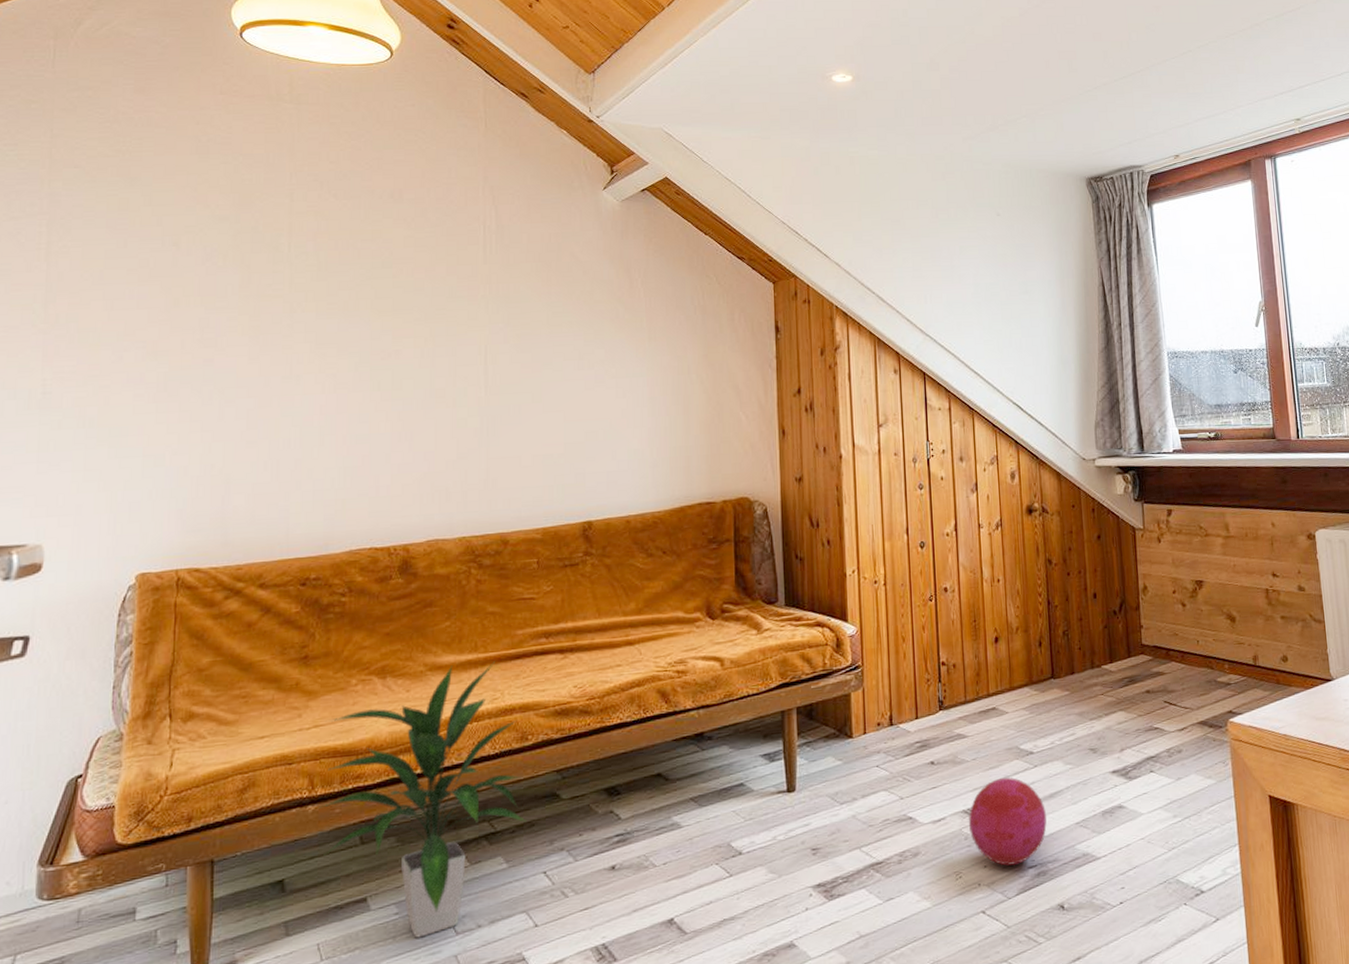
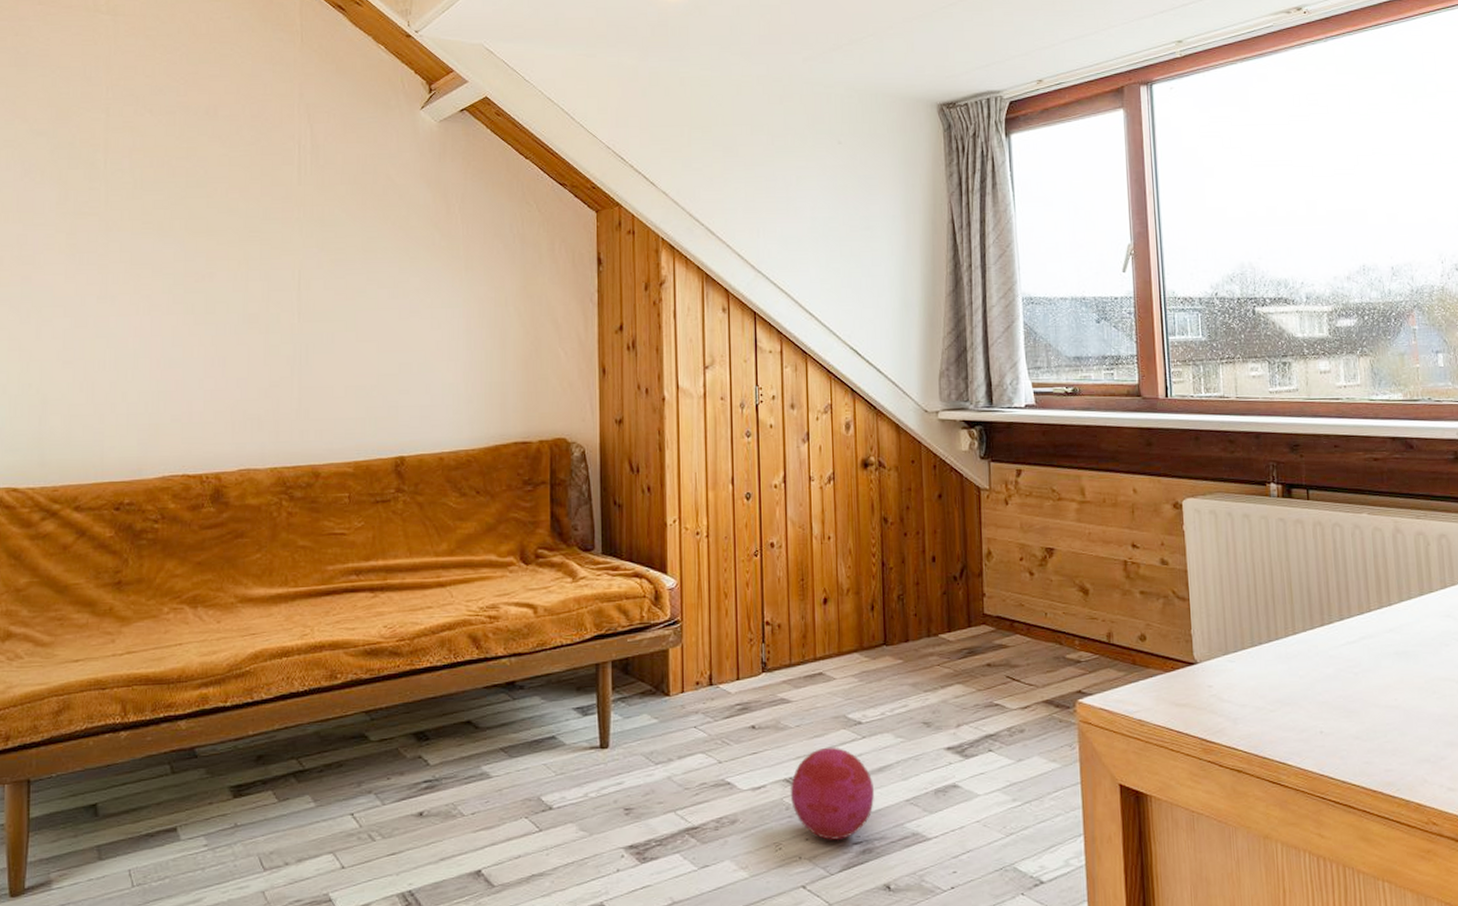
indoor plant: present [318,662,526,938] -> none [131,597,334,871]

